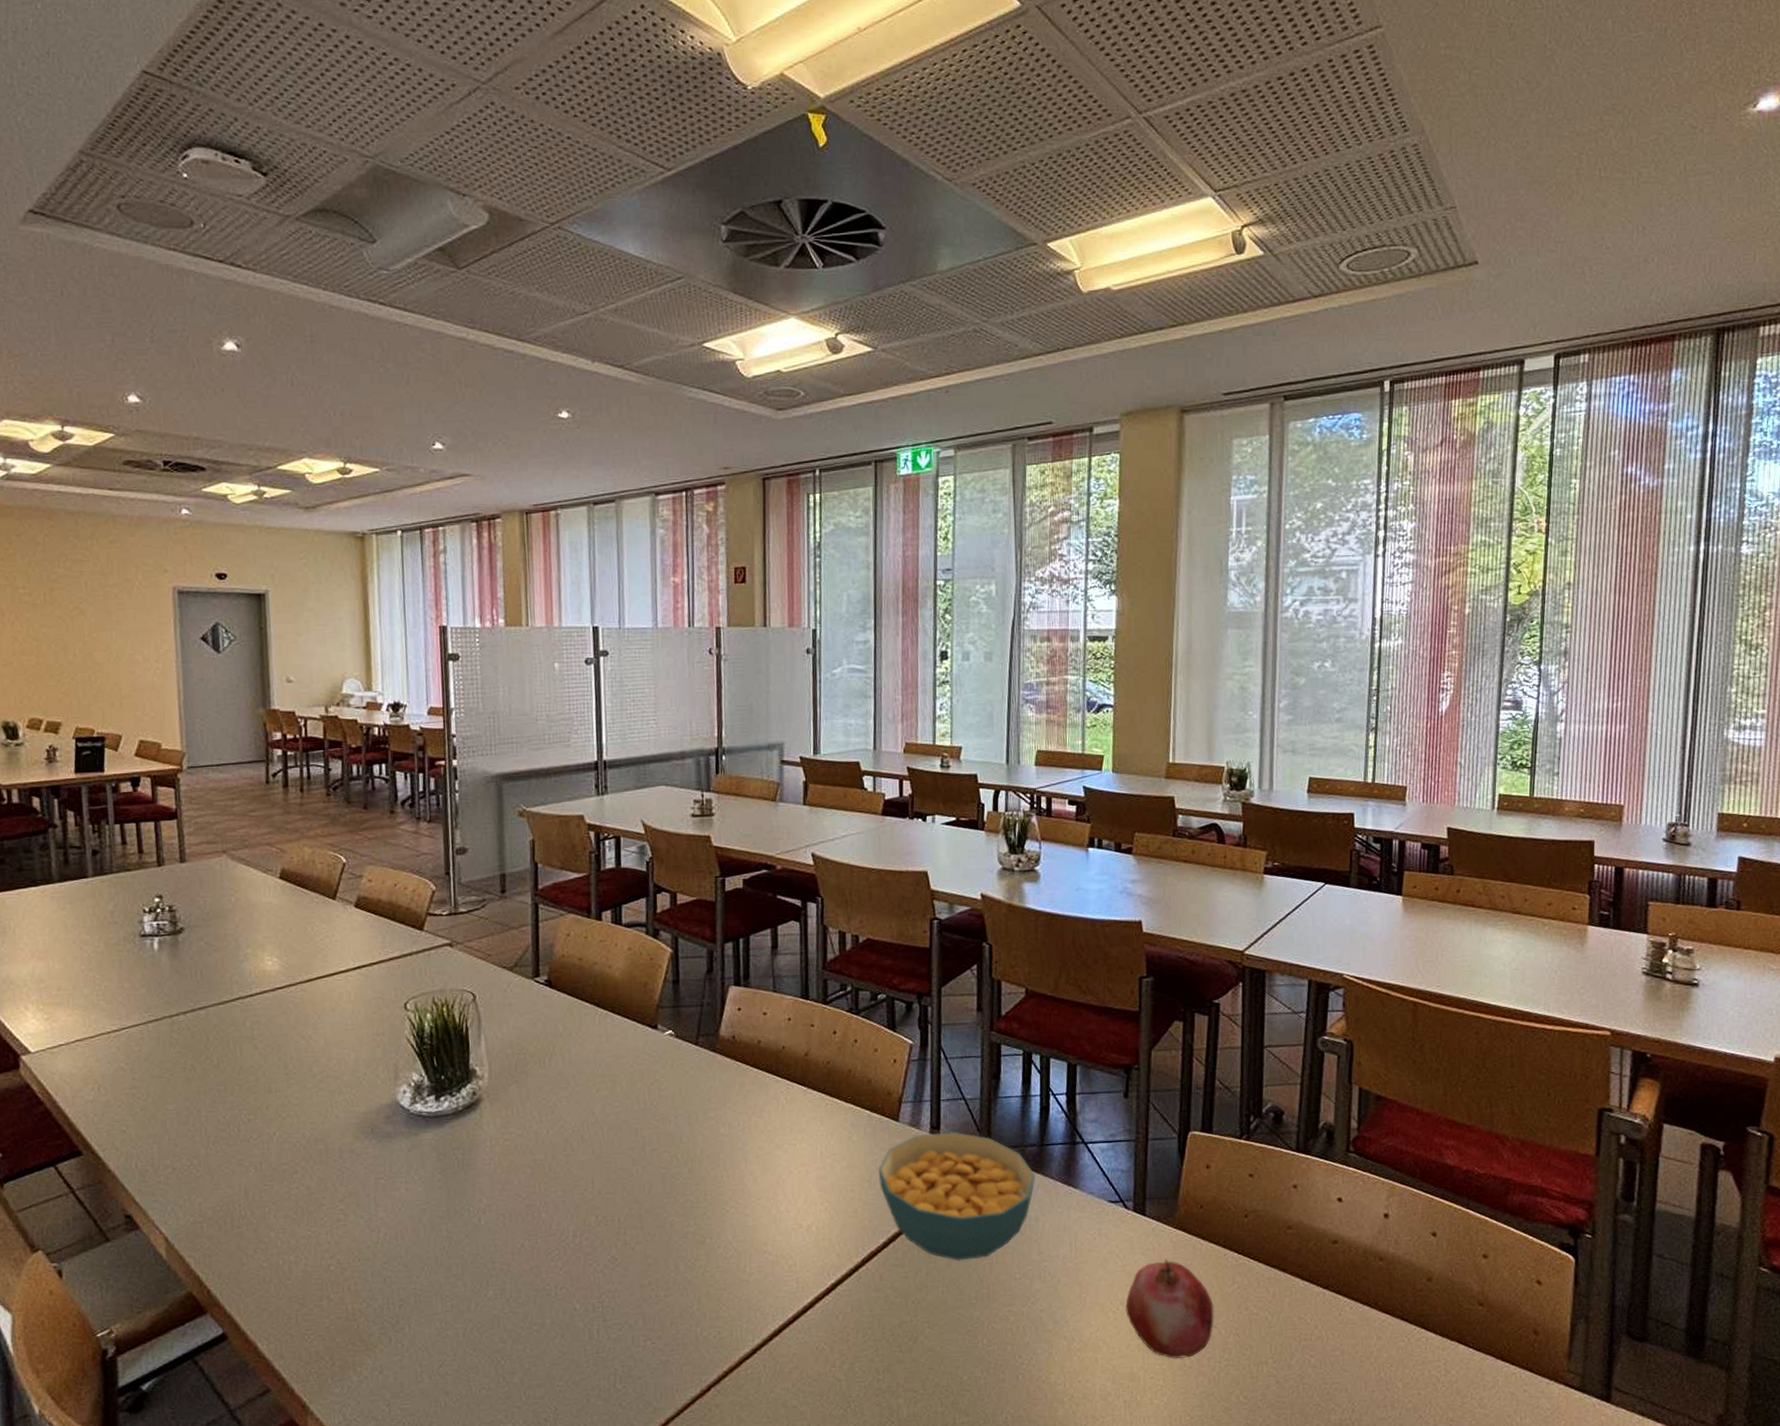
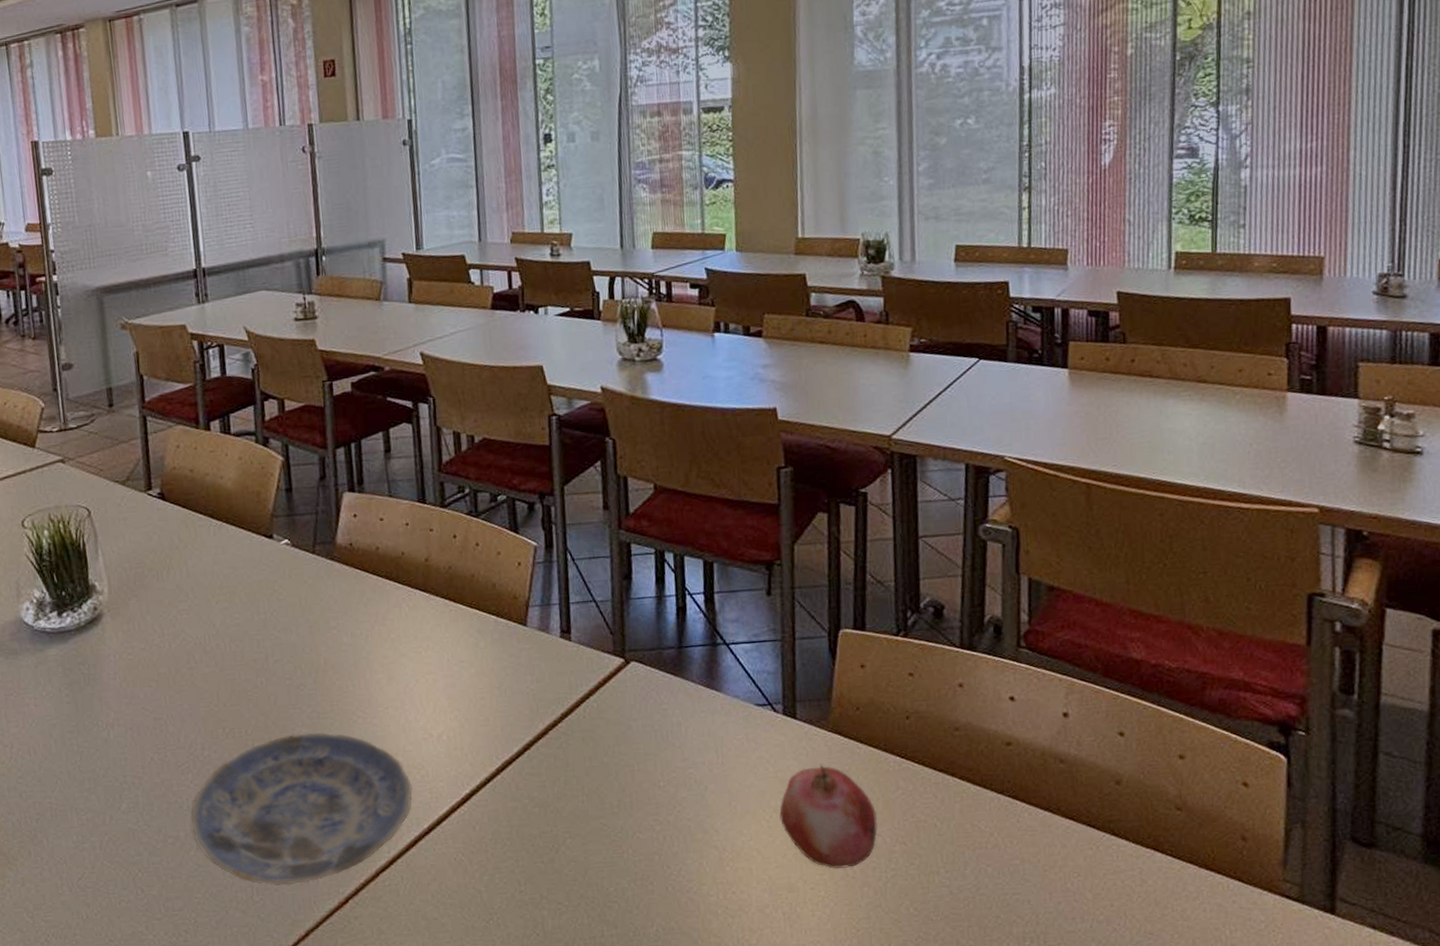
plate: none [558,1221,781,1374] -> present [191,732,413,886]
cereal bowl: present [878,1130,1037,1261] -> none [508,634,676,769]

